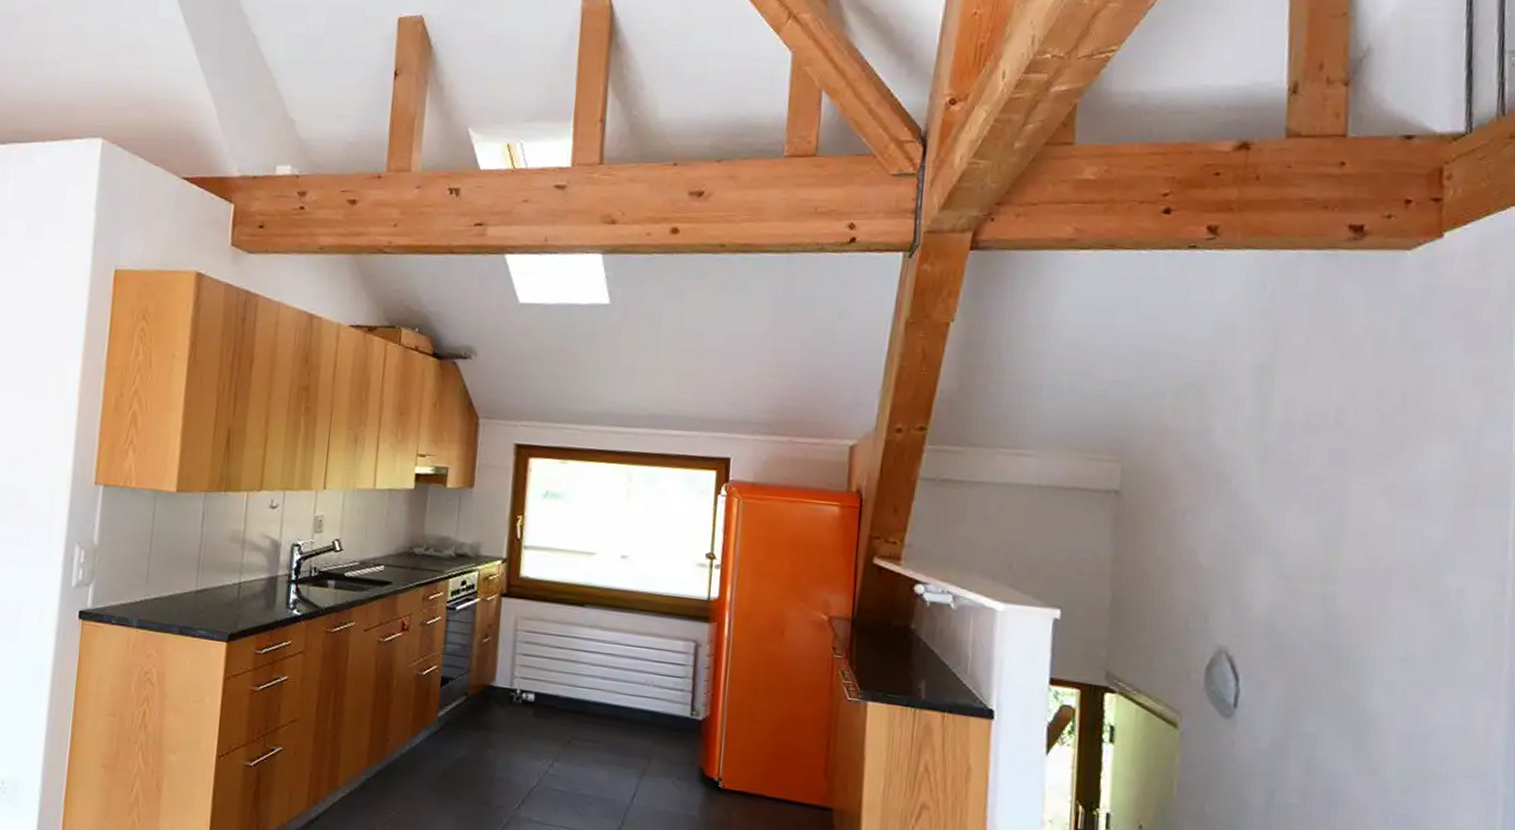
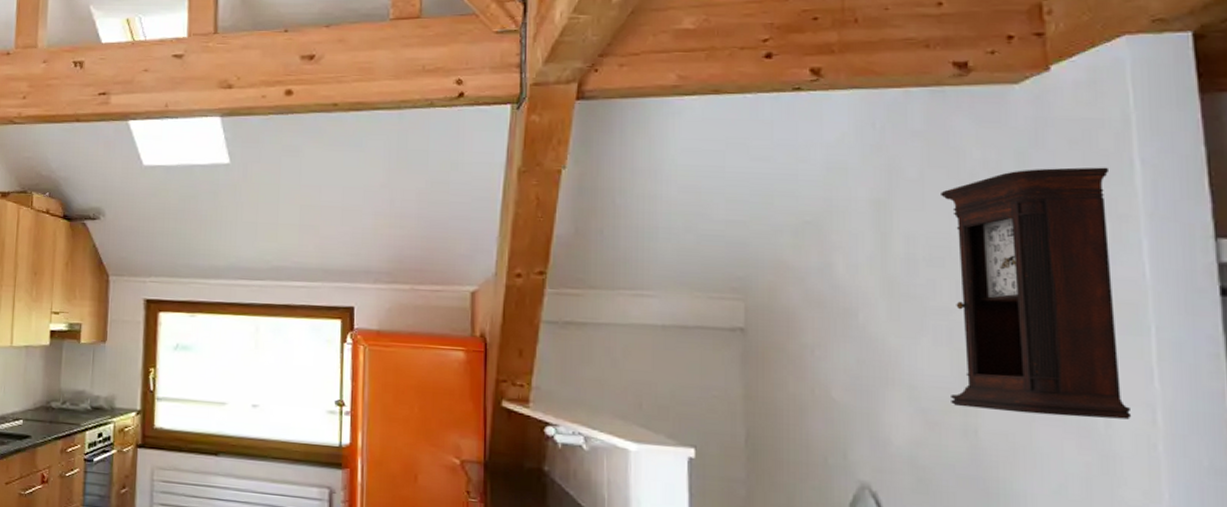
pendulum clock: none [1313,337,1490,591] -> present [941,167,1132,420]

